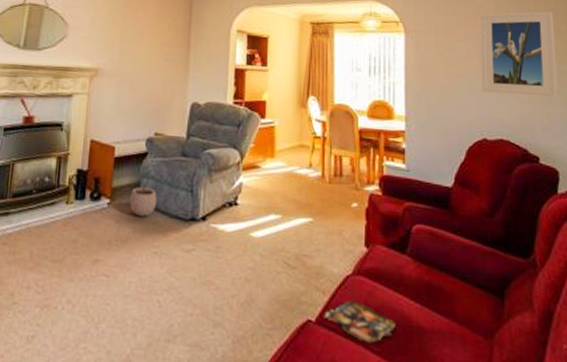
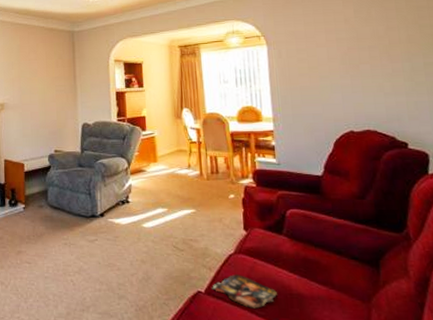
plant pot: present [129,180,157,217] -> none [40,188,62,216]
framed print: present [479,11,557,97] -> none [339,9,423,90]

